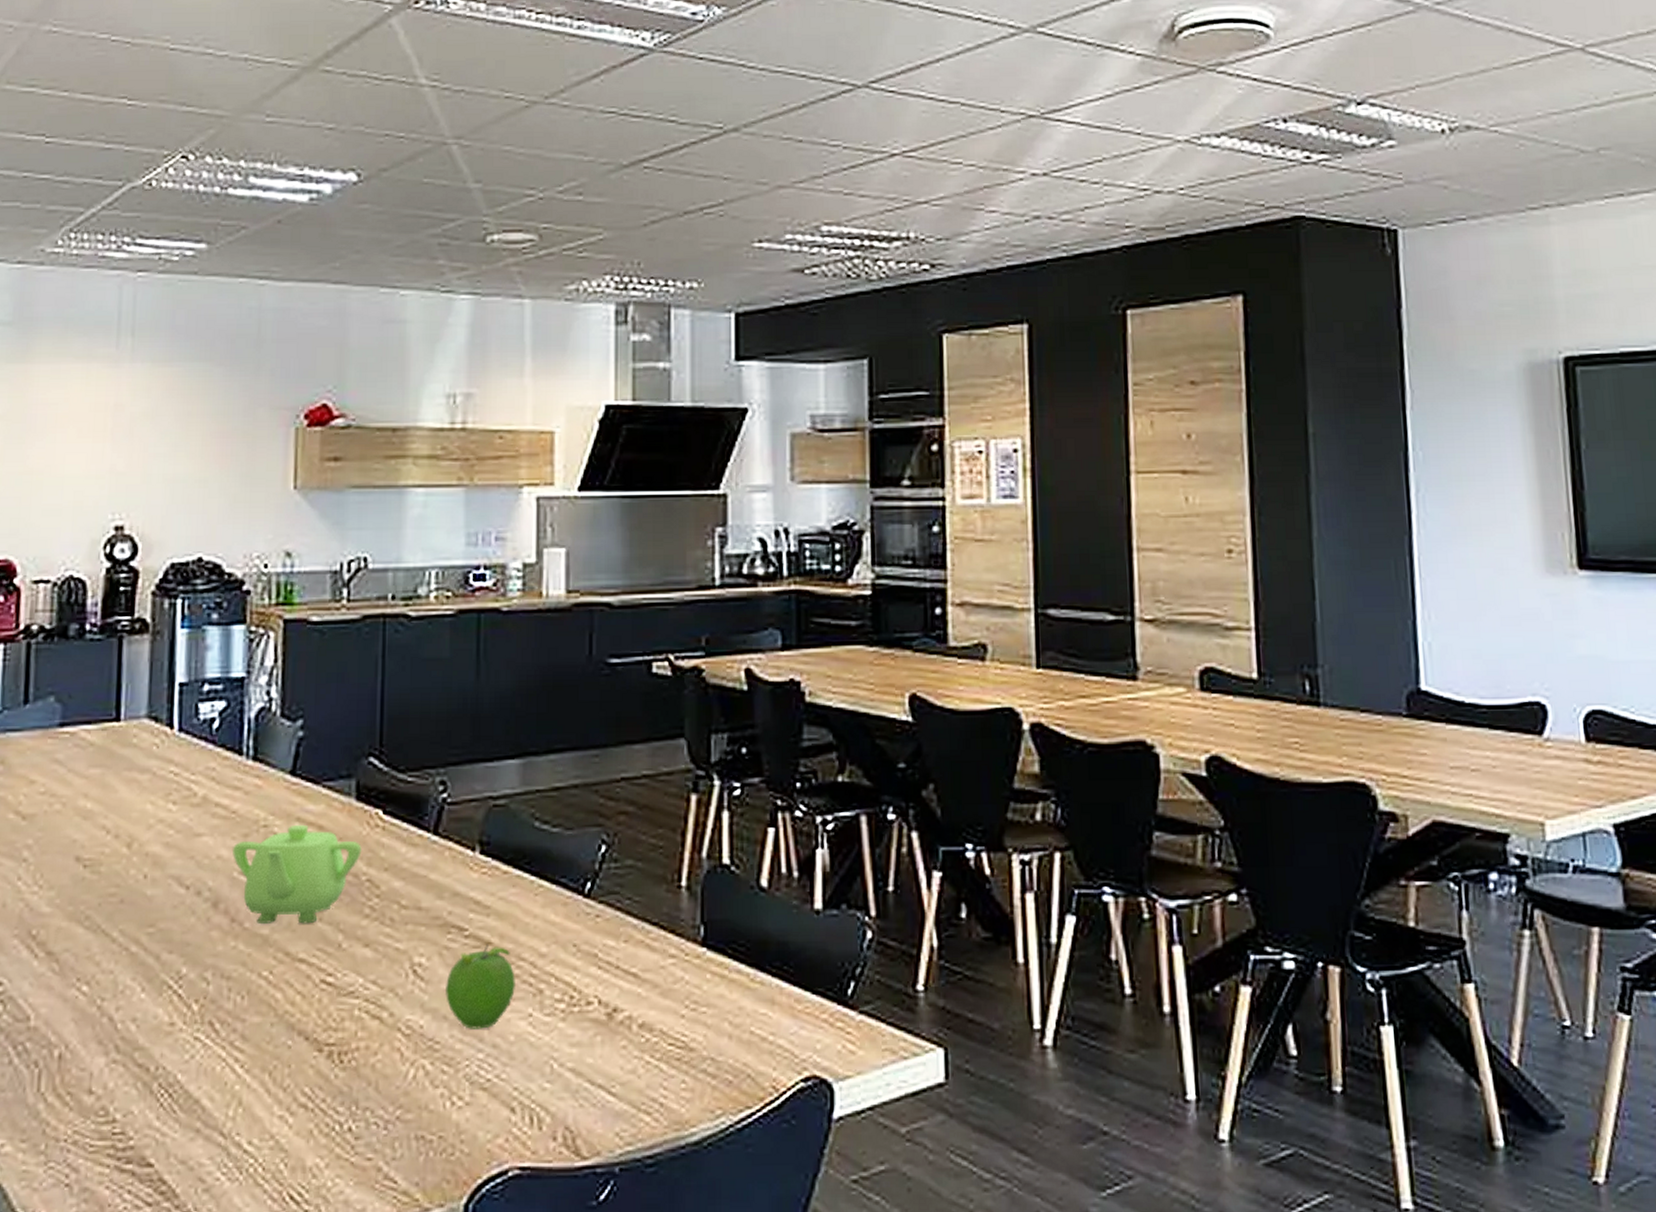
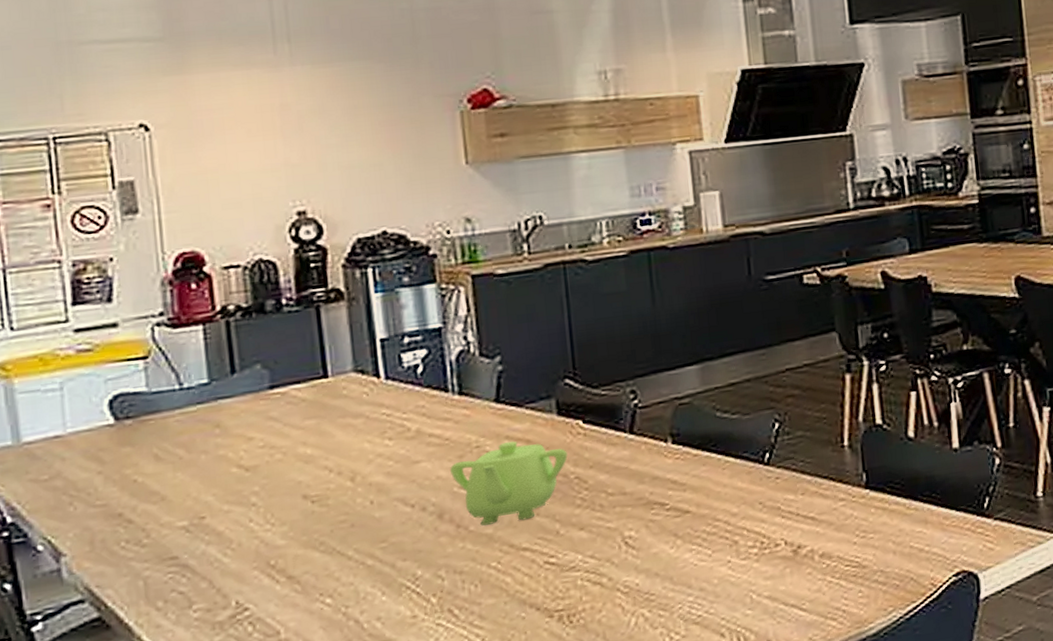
fruit: present [446,944,515,1029] -> none [654,513,714,580]

